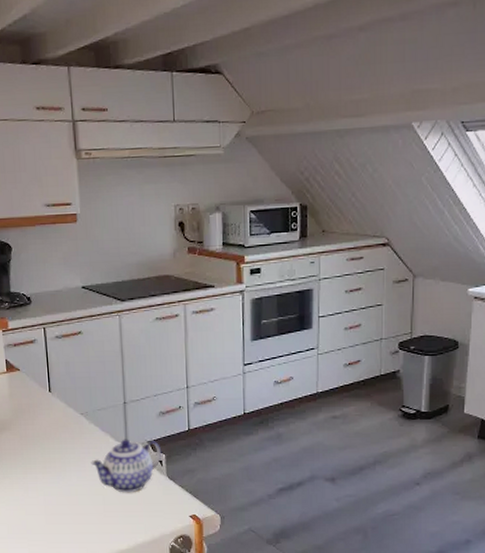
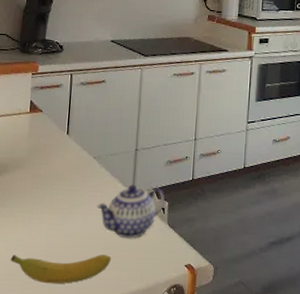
banana: none [11,510,112,540] -> present [10,255,111,284]

